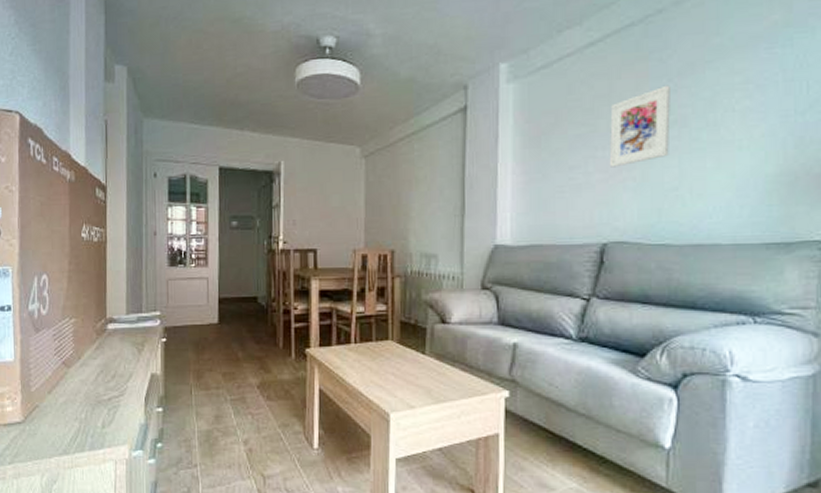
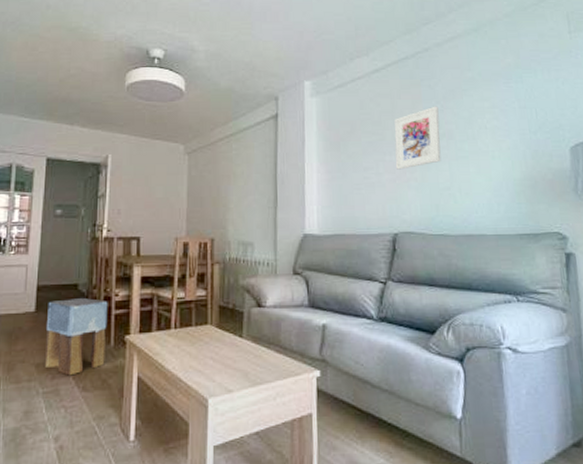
stool: none [230,310,288,385] -> present [44,297,108,376]

